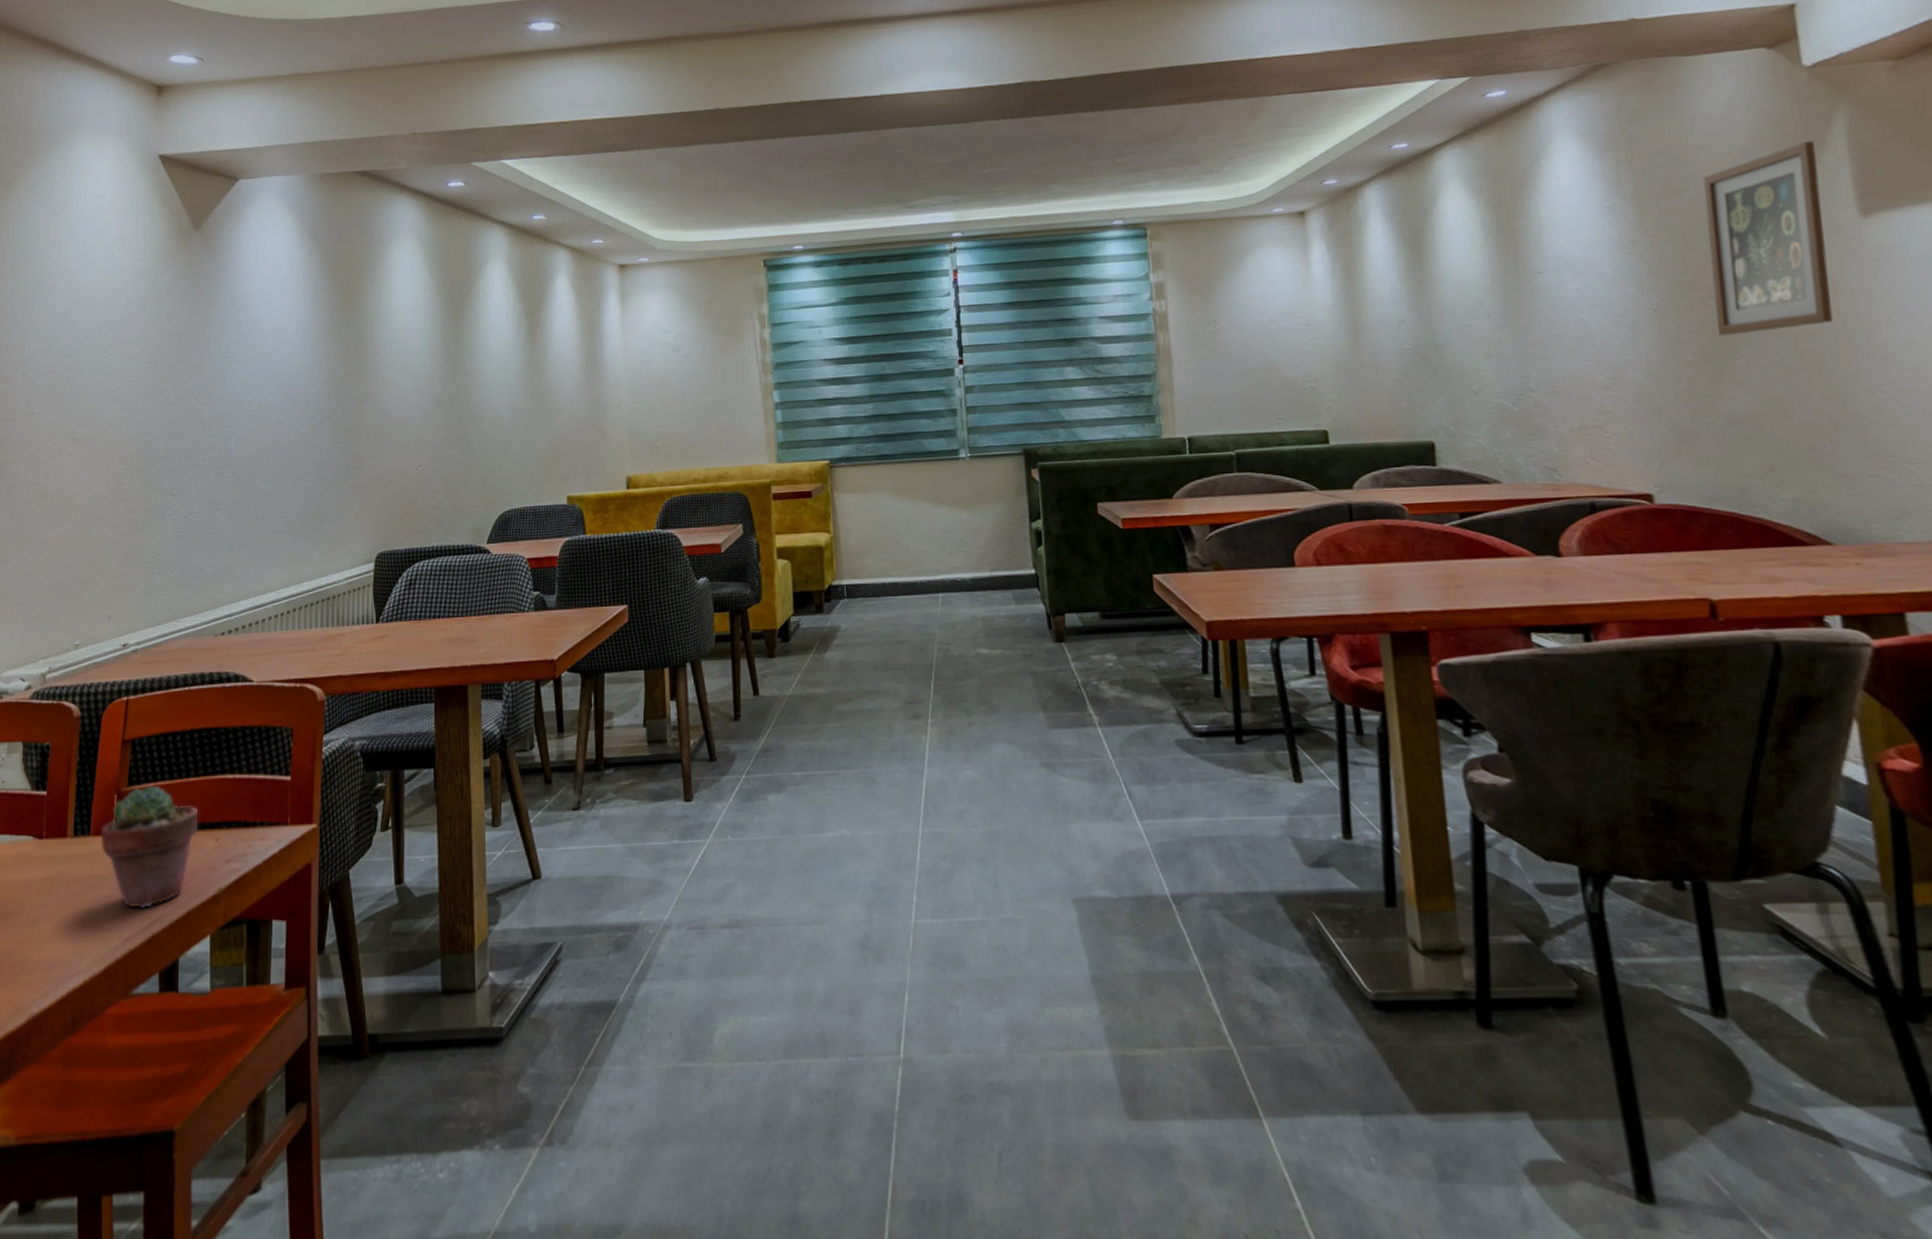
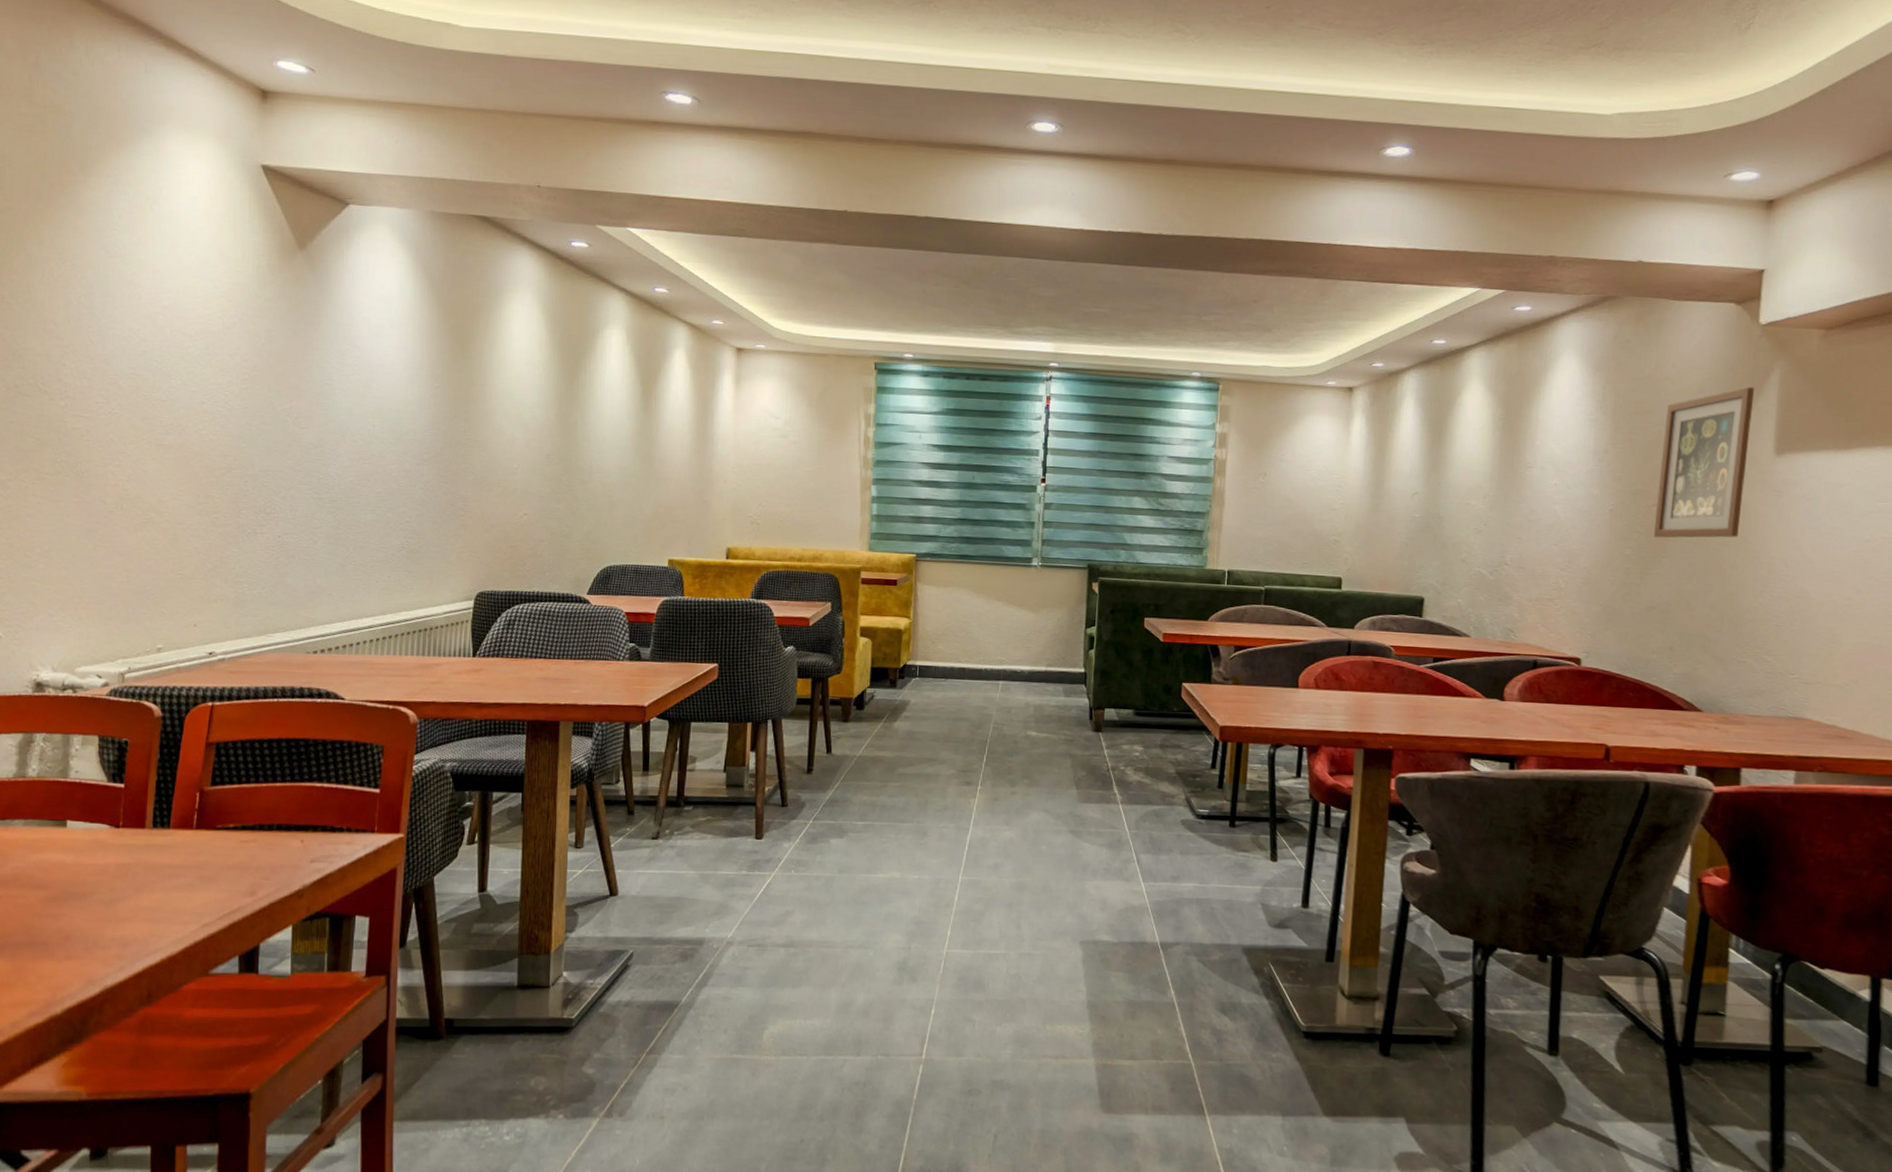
potted succulent: present [100,785,199,908] -> none [181,787,285,898]

